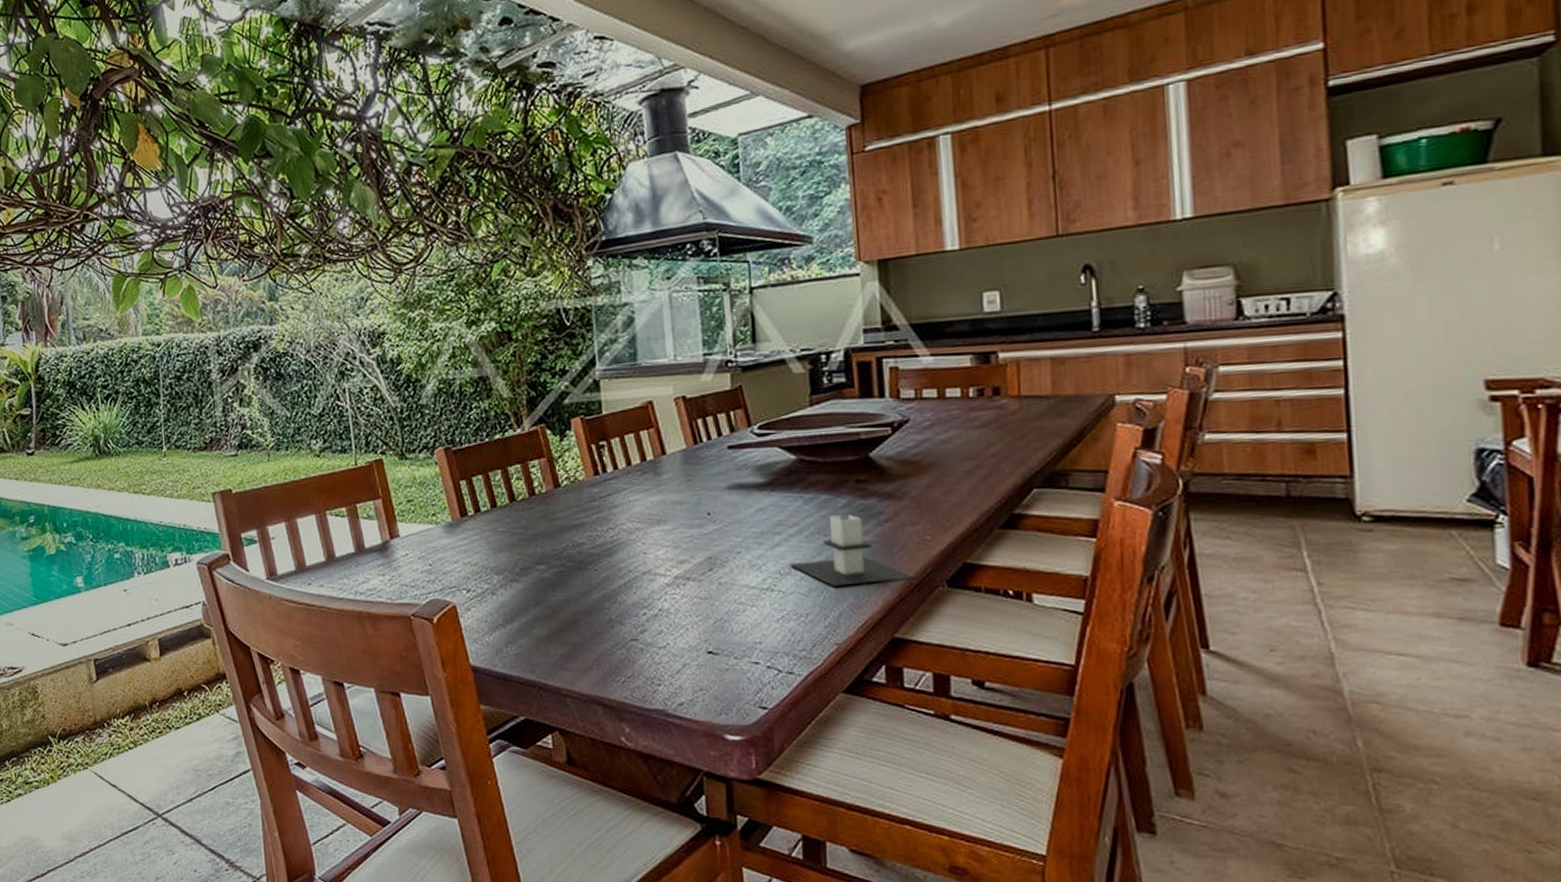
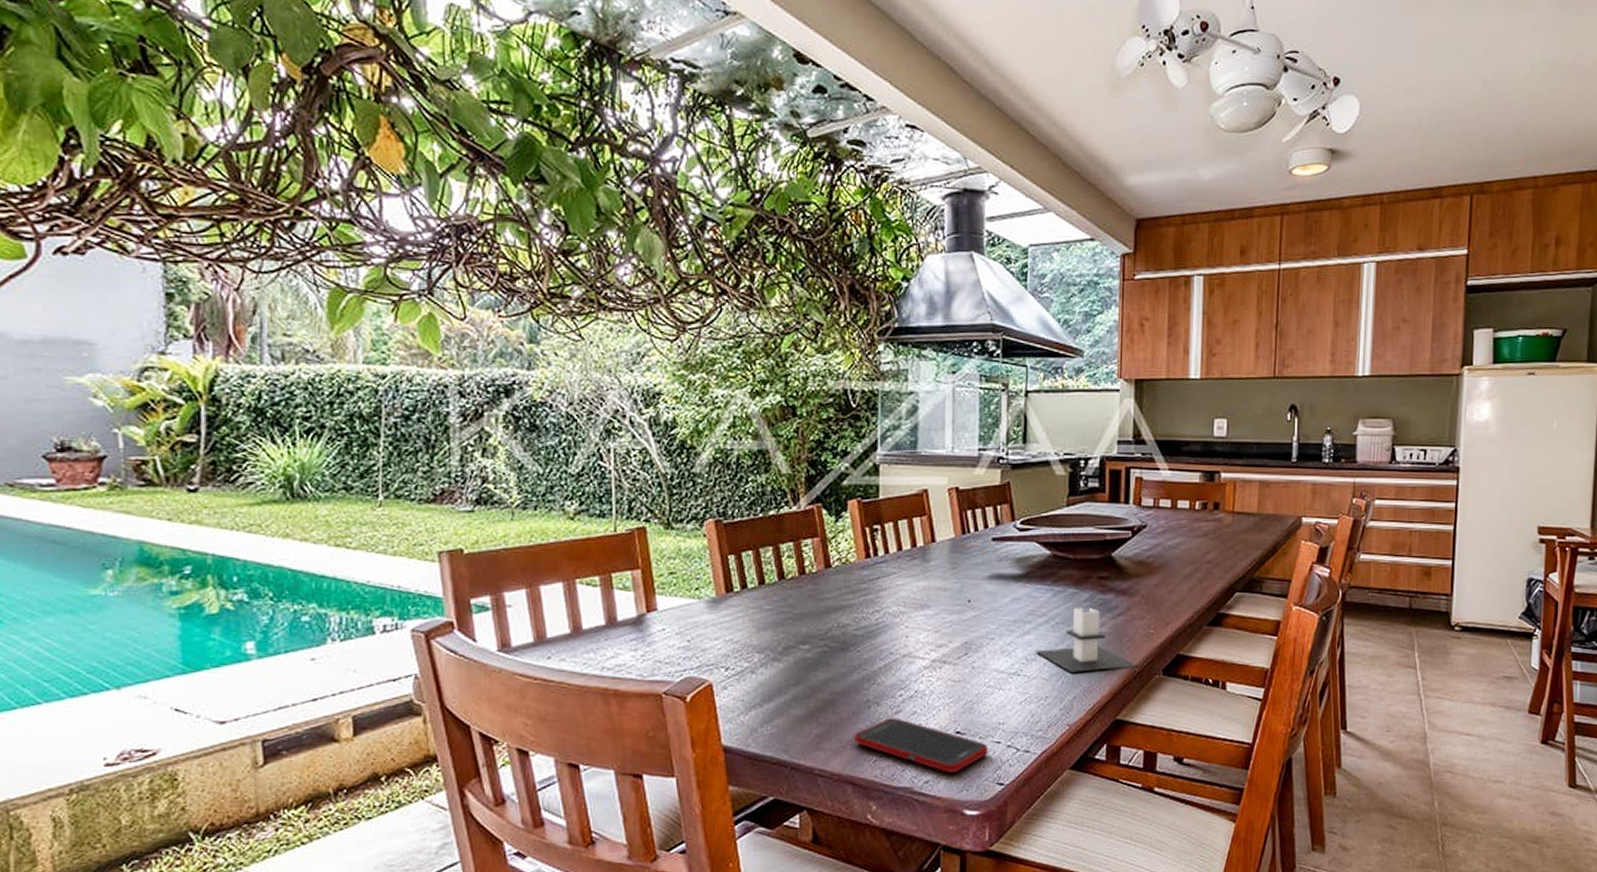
cell phone: none [600,637,747,696] -> present [855,718,989,774]

